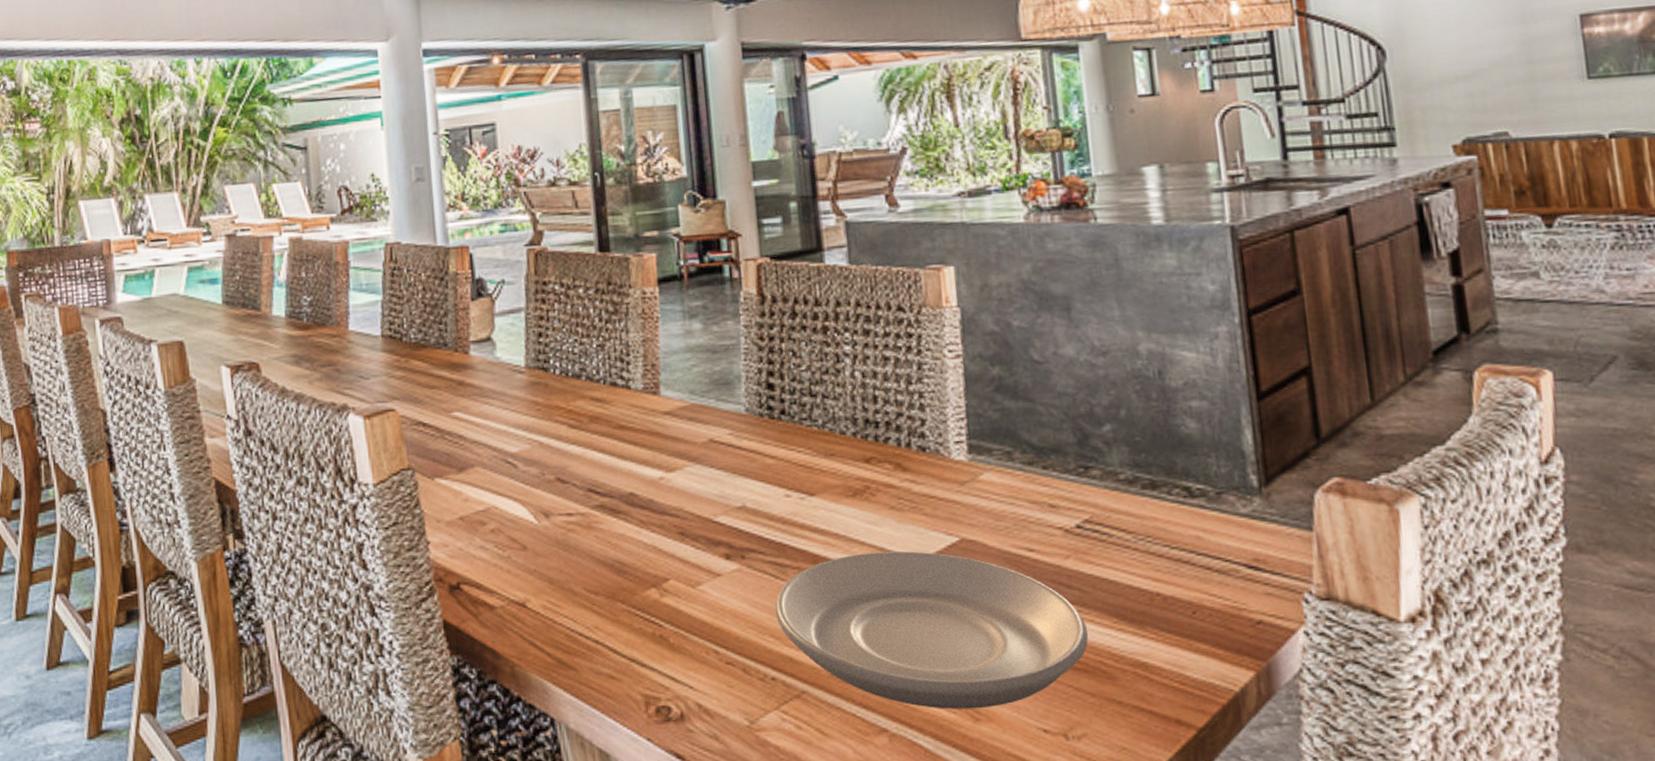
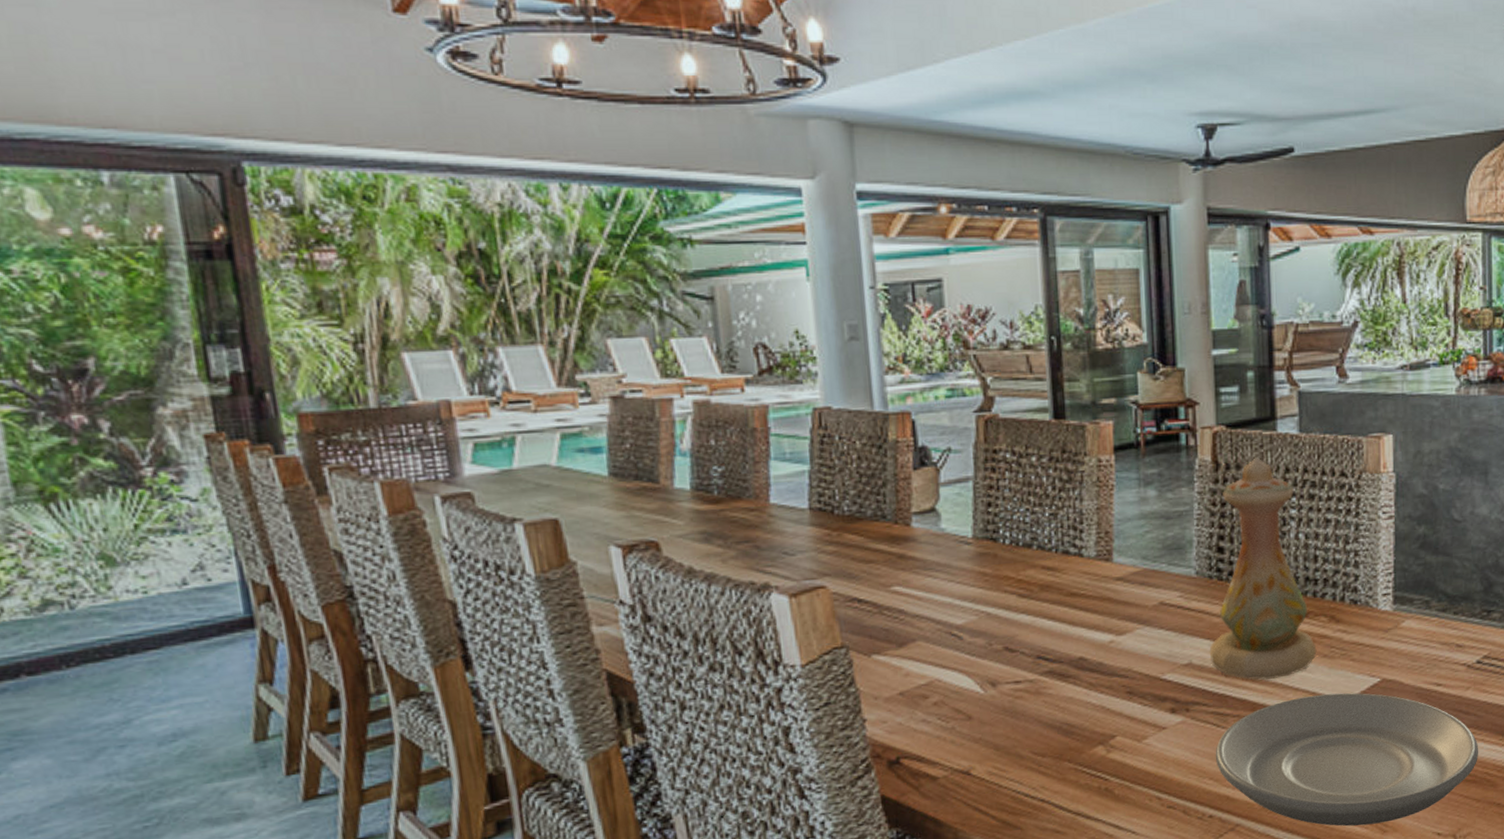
vase: none [763,290,883,531] -> present [1209,457,1317,681]

